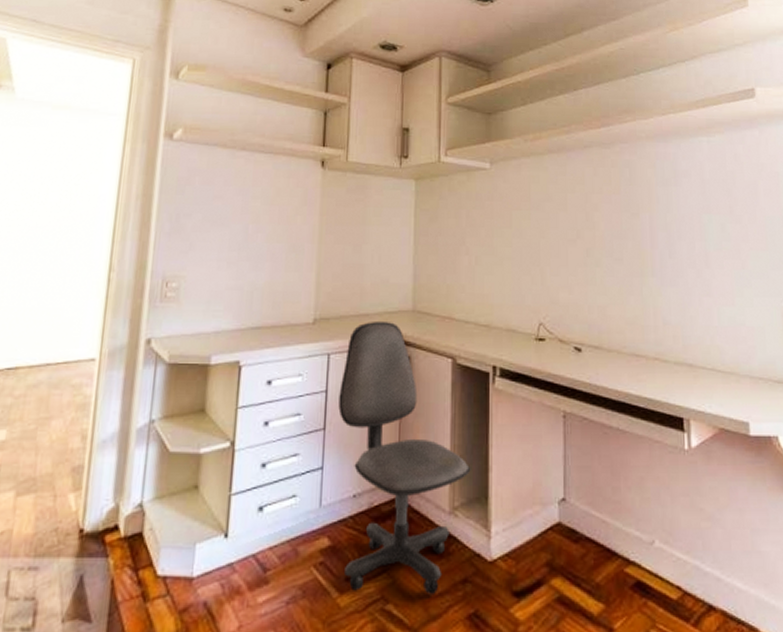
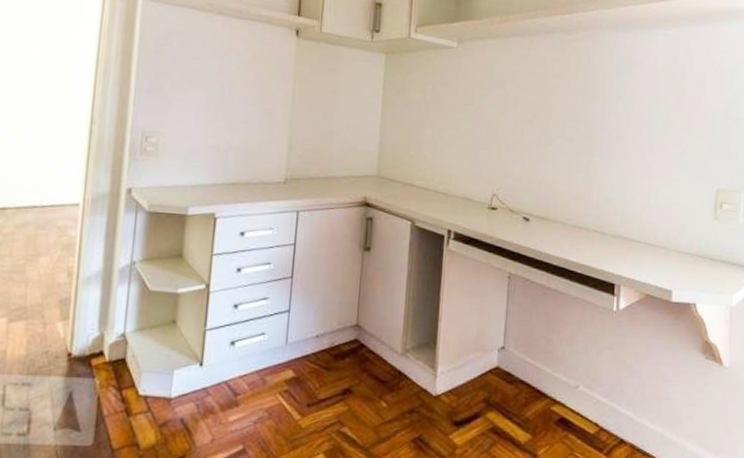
office chair: present [338,322,471,596] -> none [305,184,423,422]

